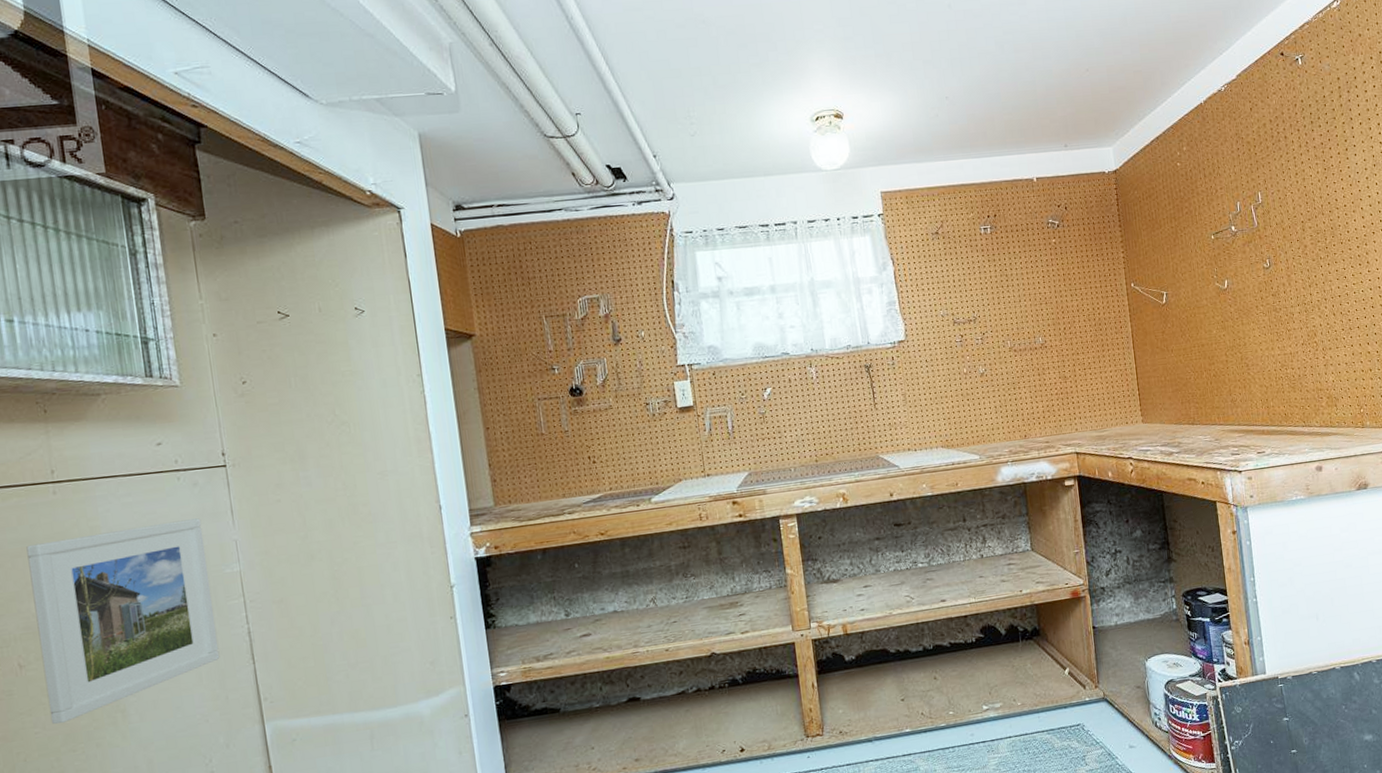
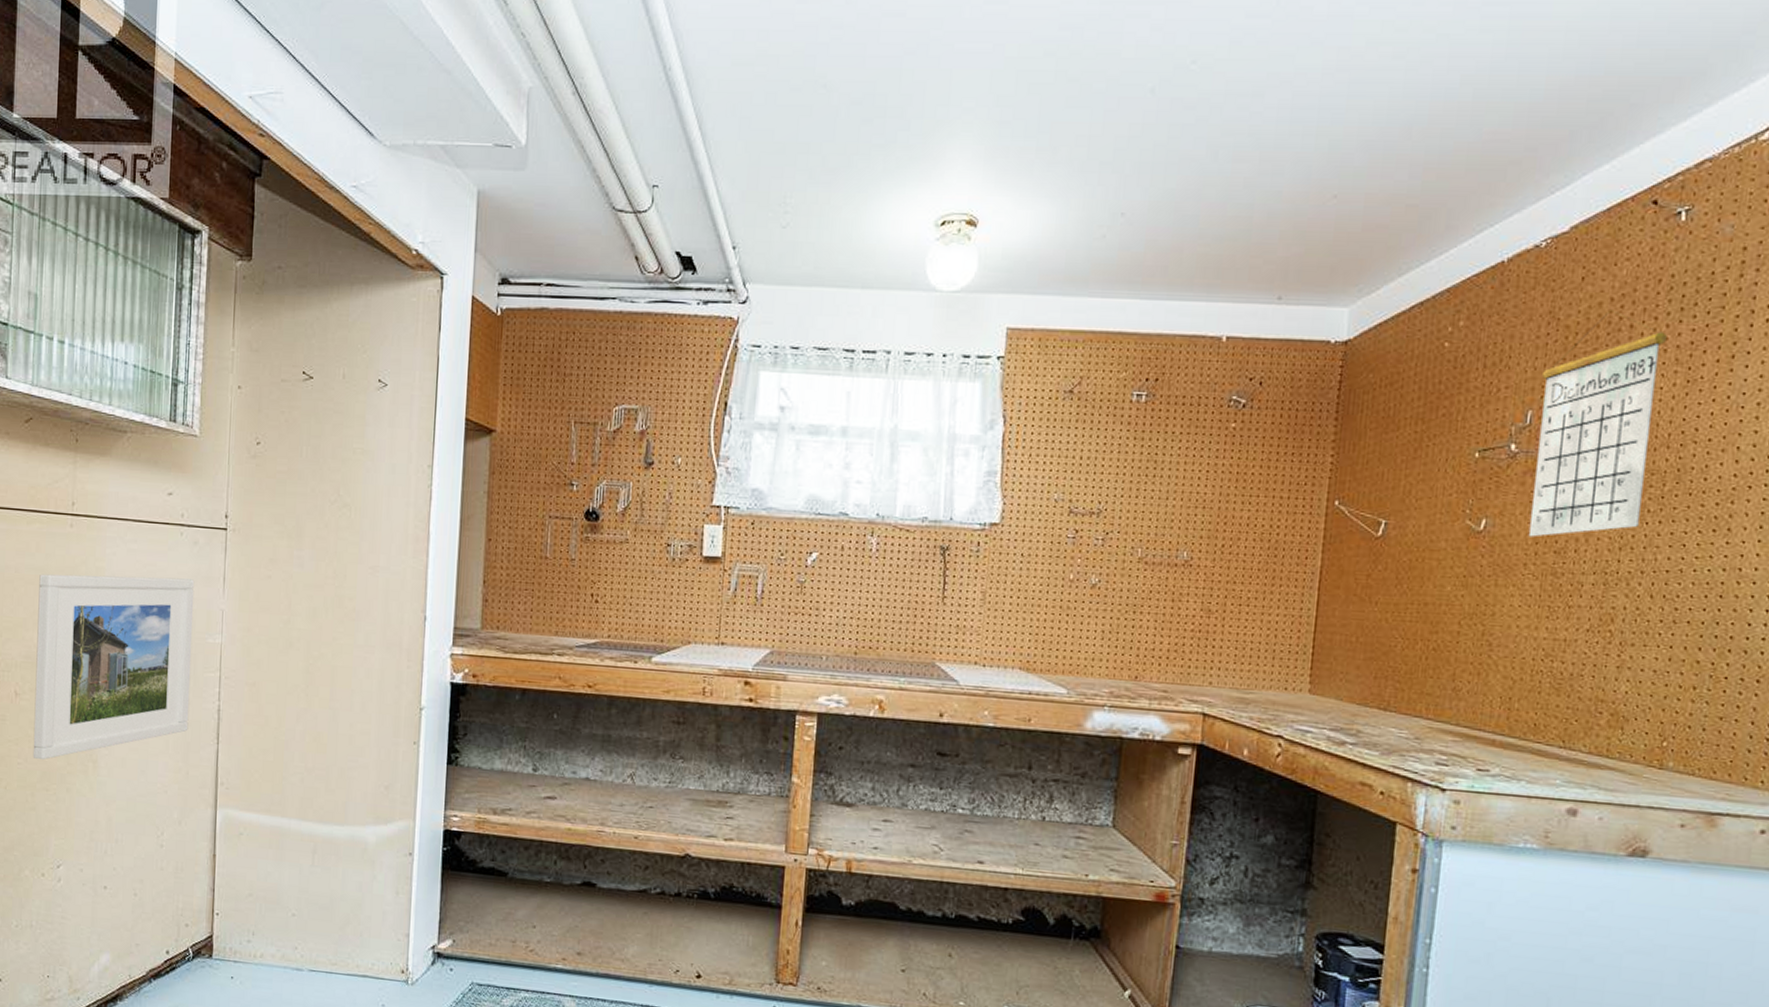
calendar: none [1241,128,1317,288] -> present [1528,310,1667,537]

